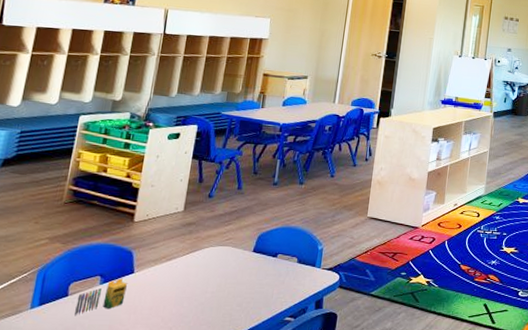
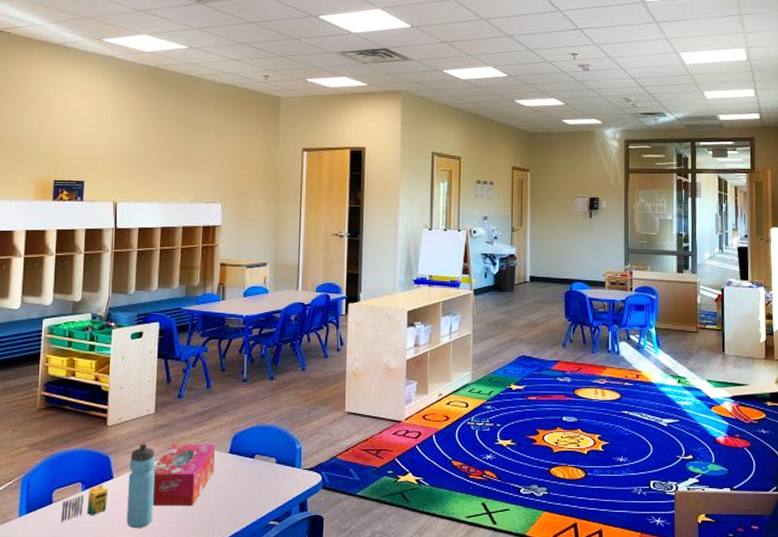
water bottle: none [142,239,180,323] -> present [126,443,156,529]
tissue box: none [171,241,240,302] -> present [152,443,215,506]

